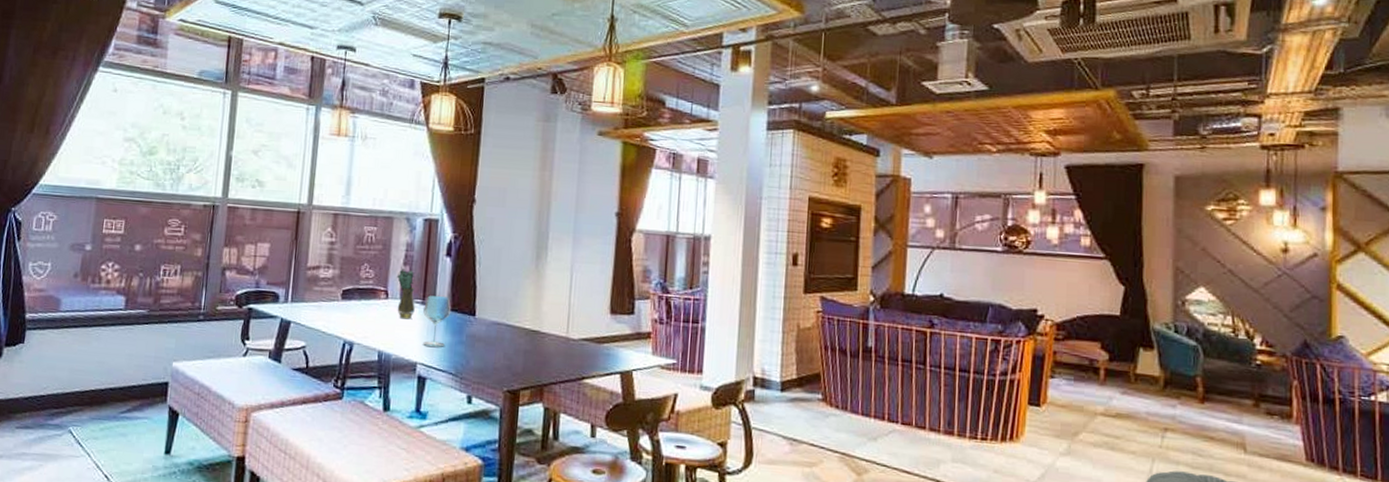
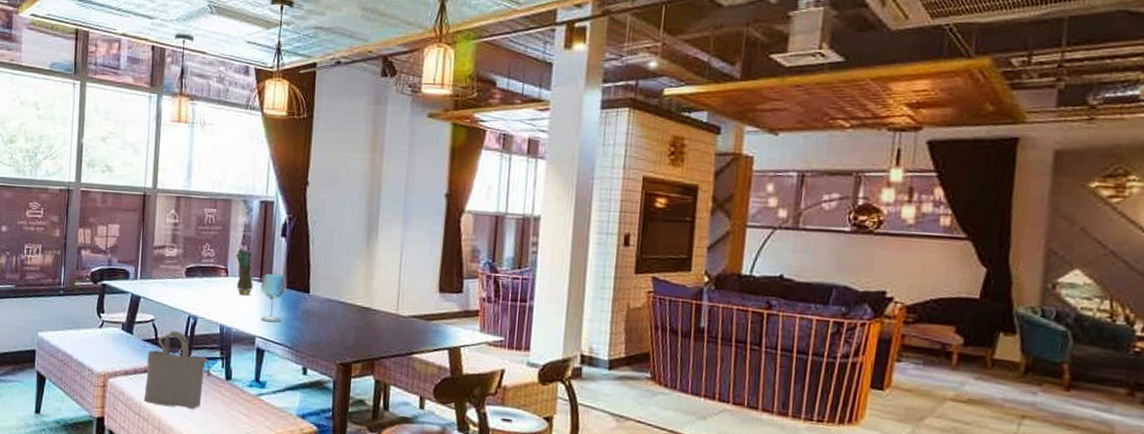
tote bag: none [290,358,367,444] -> present [143,331,211,409]

